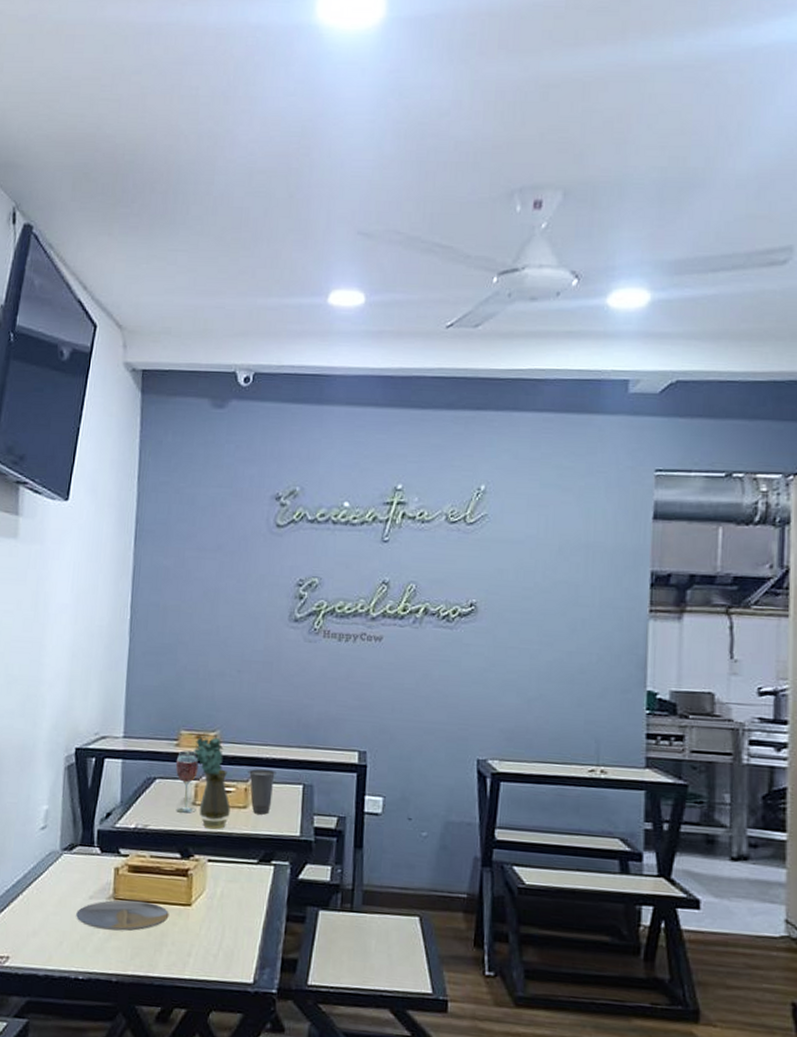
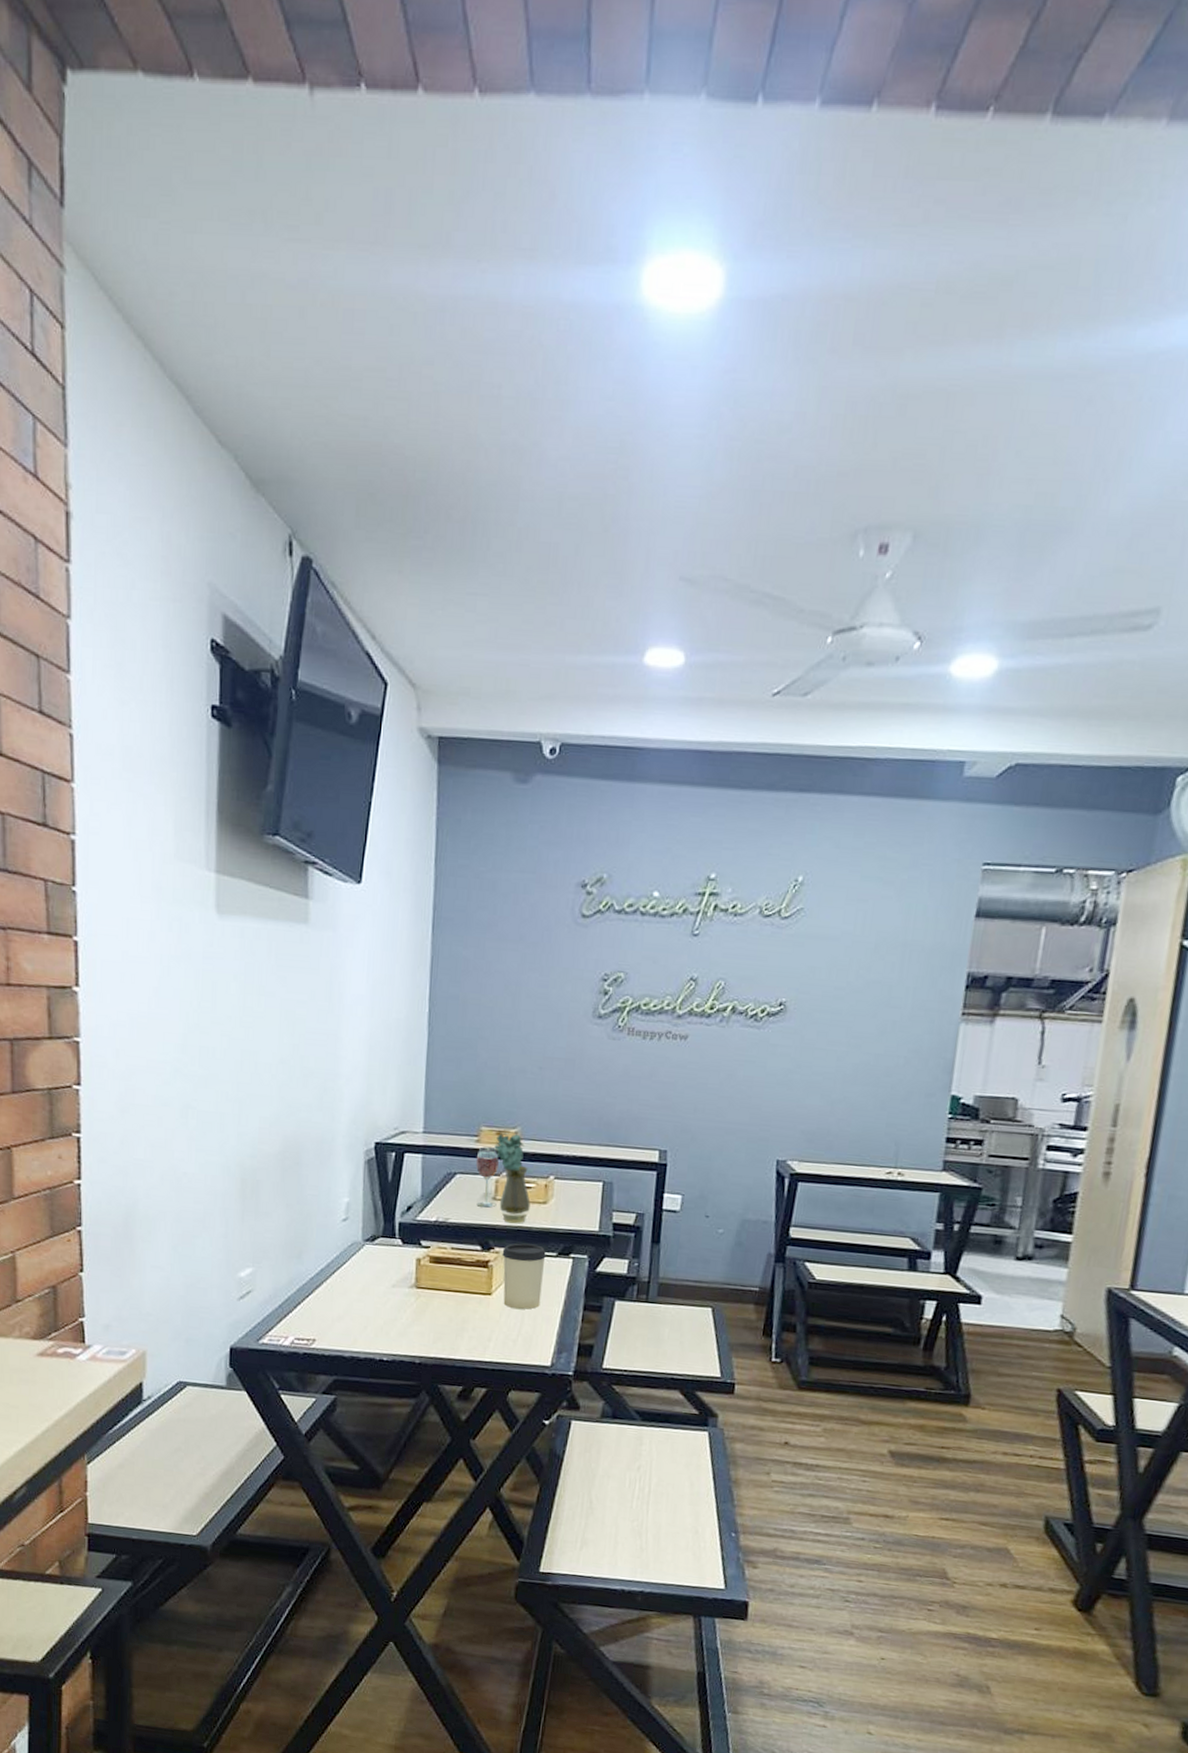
plate: present [76,899,169,932] -> none [379,1288,470,1318]
cup: none [202,850,247,921] -> present [502,1243,546,1310]
cup: present [248,768,277,815] -> none [548,1165,577,1210]

